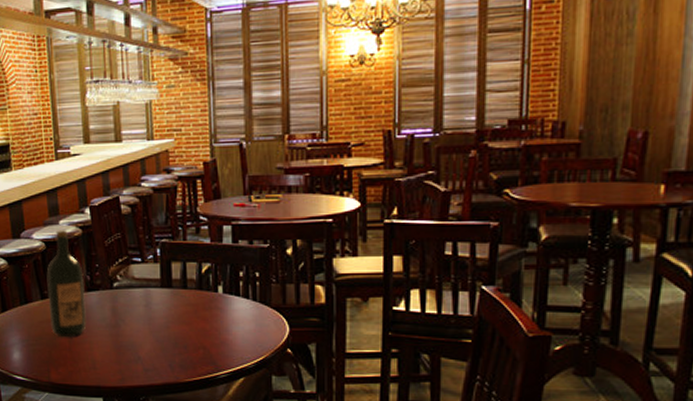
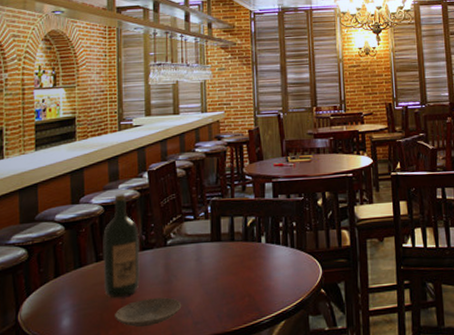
plate: none [63,341,131,369] -> present [115,297,182,328]

